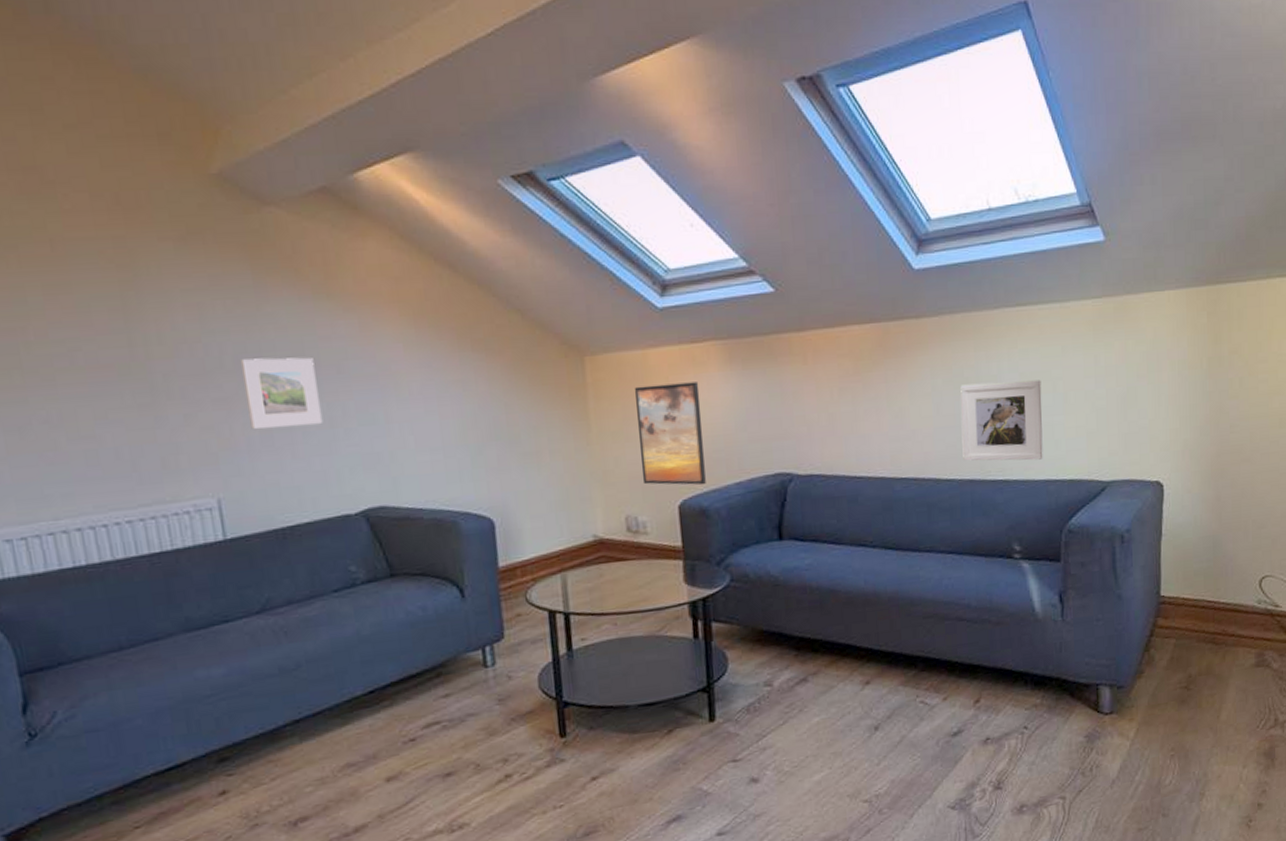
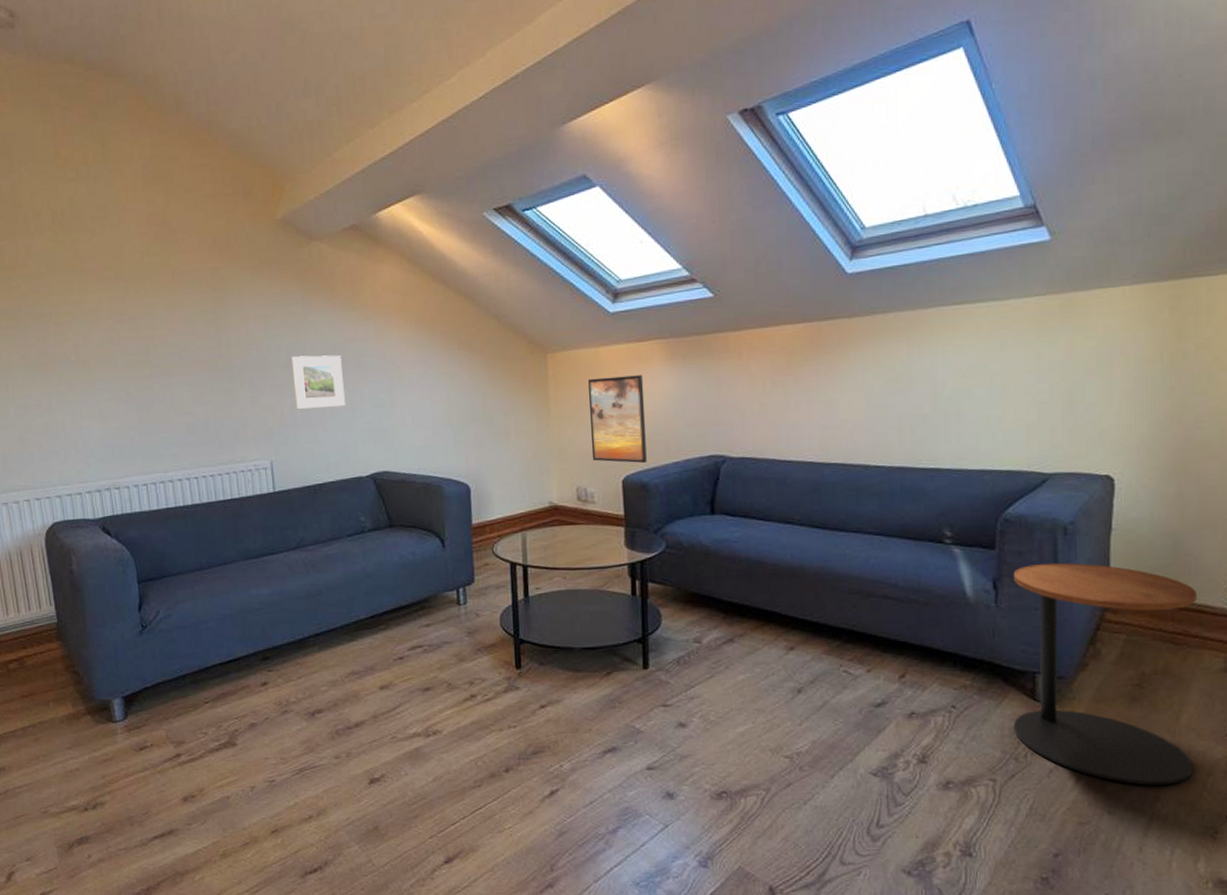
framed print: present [960,380,1043,461] -> none [891,374,978,451]
side table: none [1077,570,1234,785] -> present [1013,562,1198,786]

